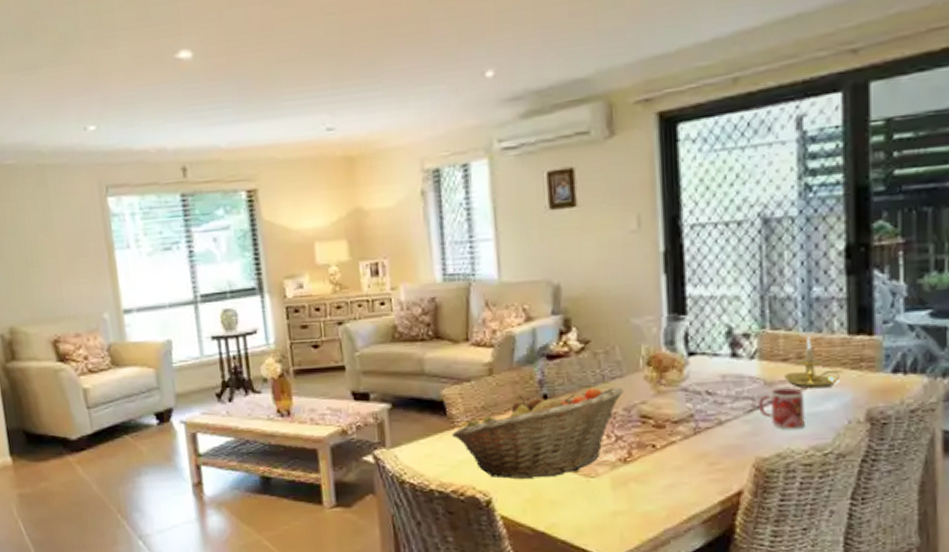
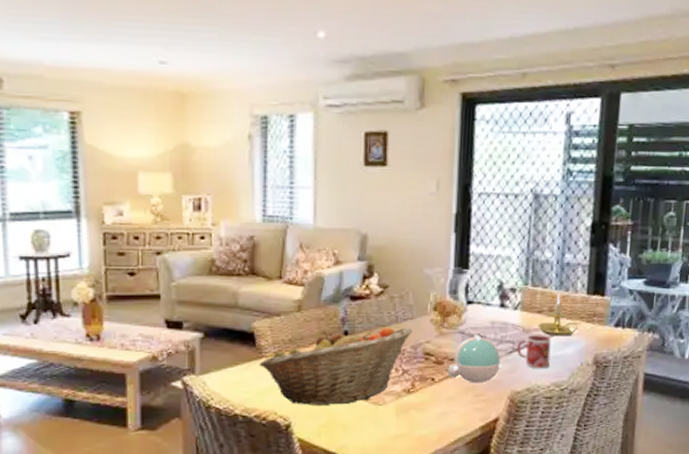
teapot: none [669,392,742,450] -> present [446,335,503,384]

